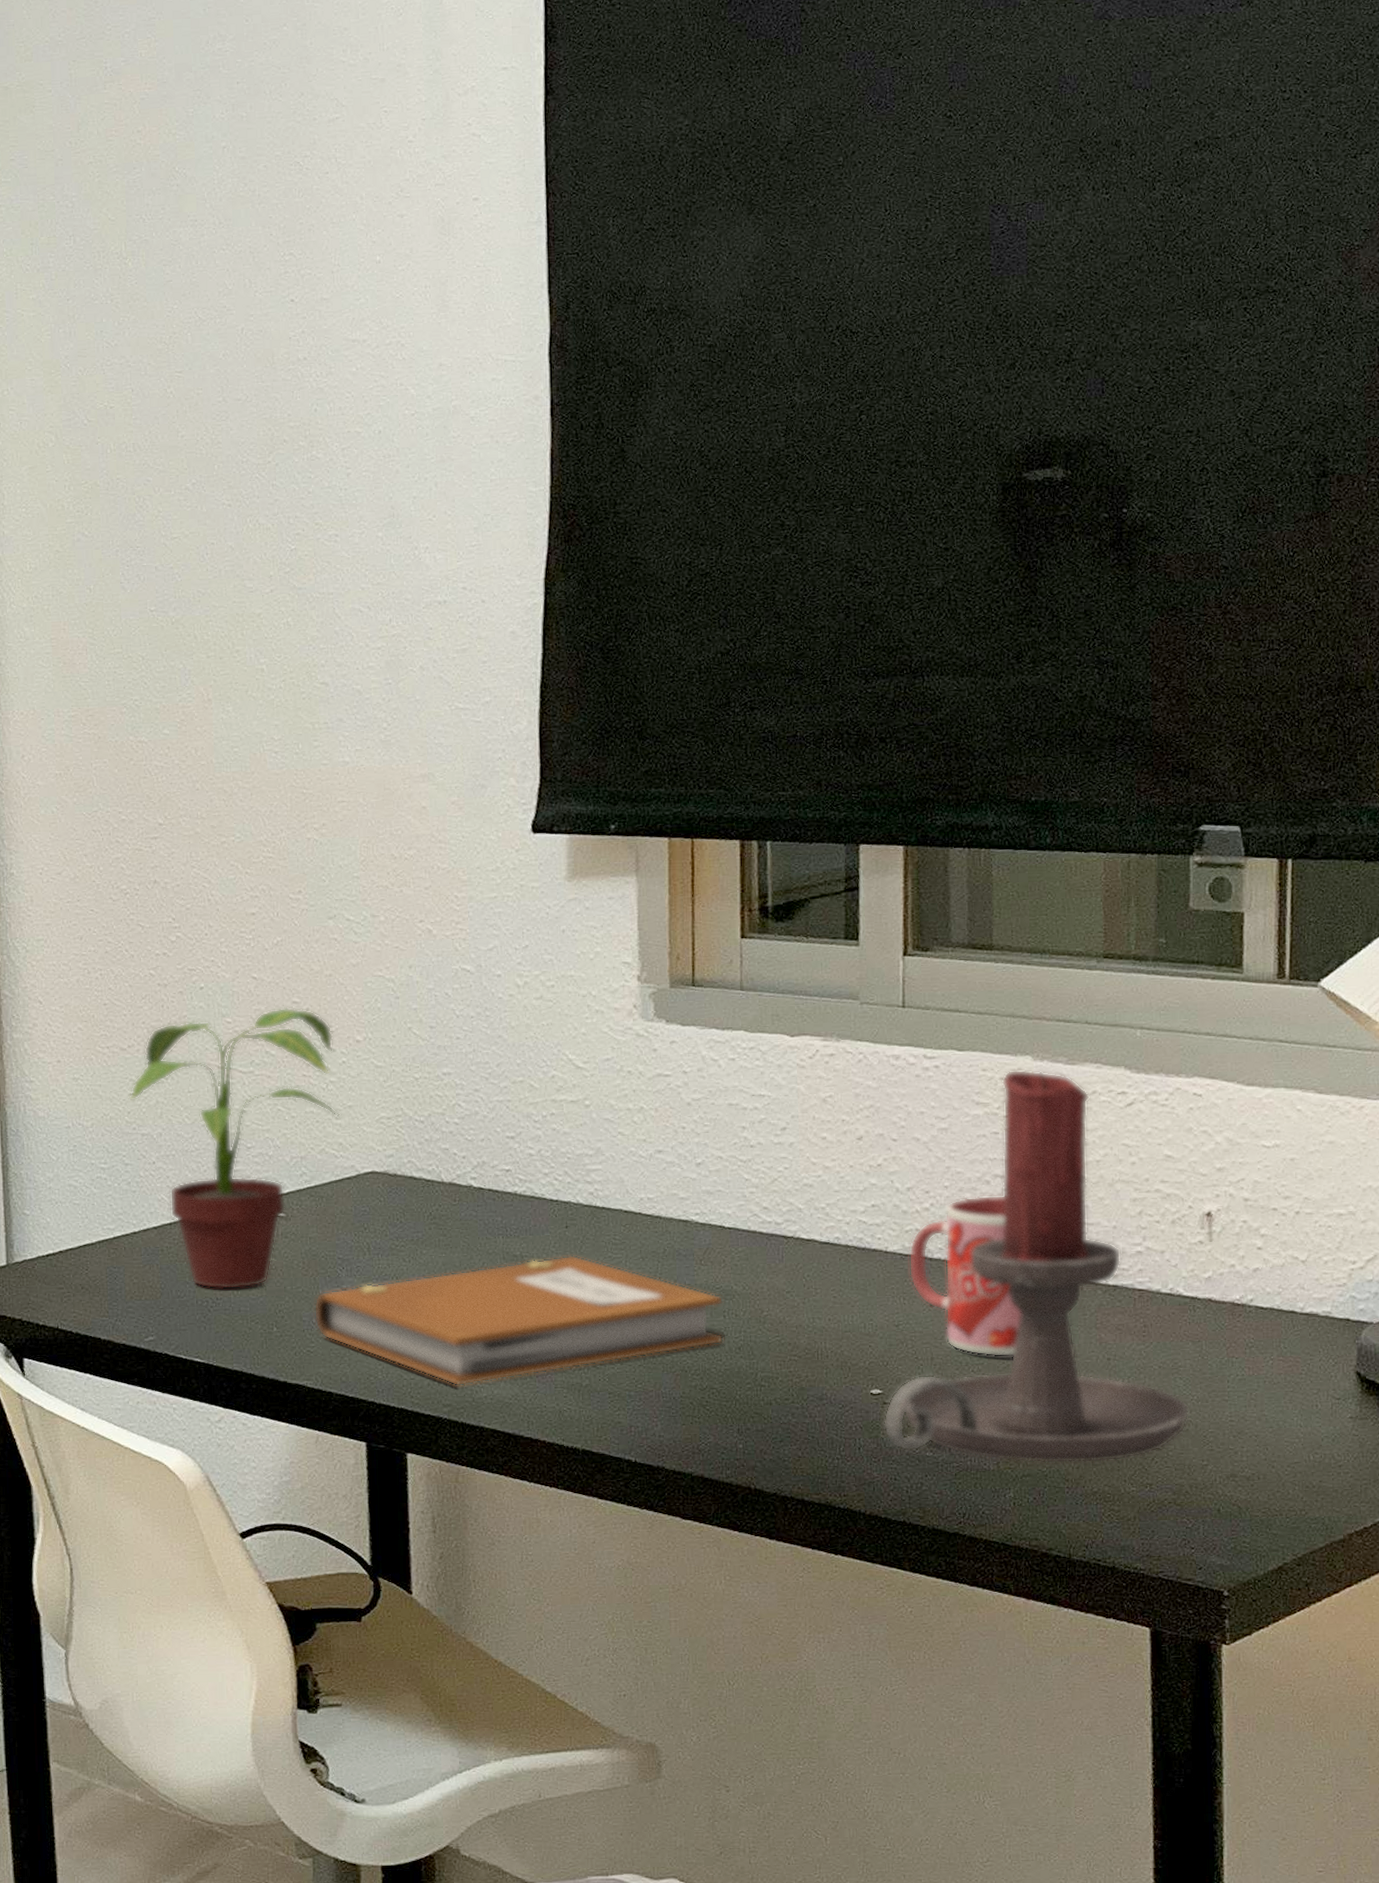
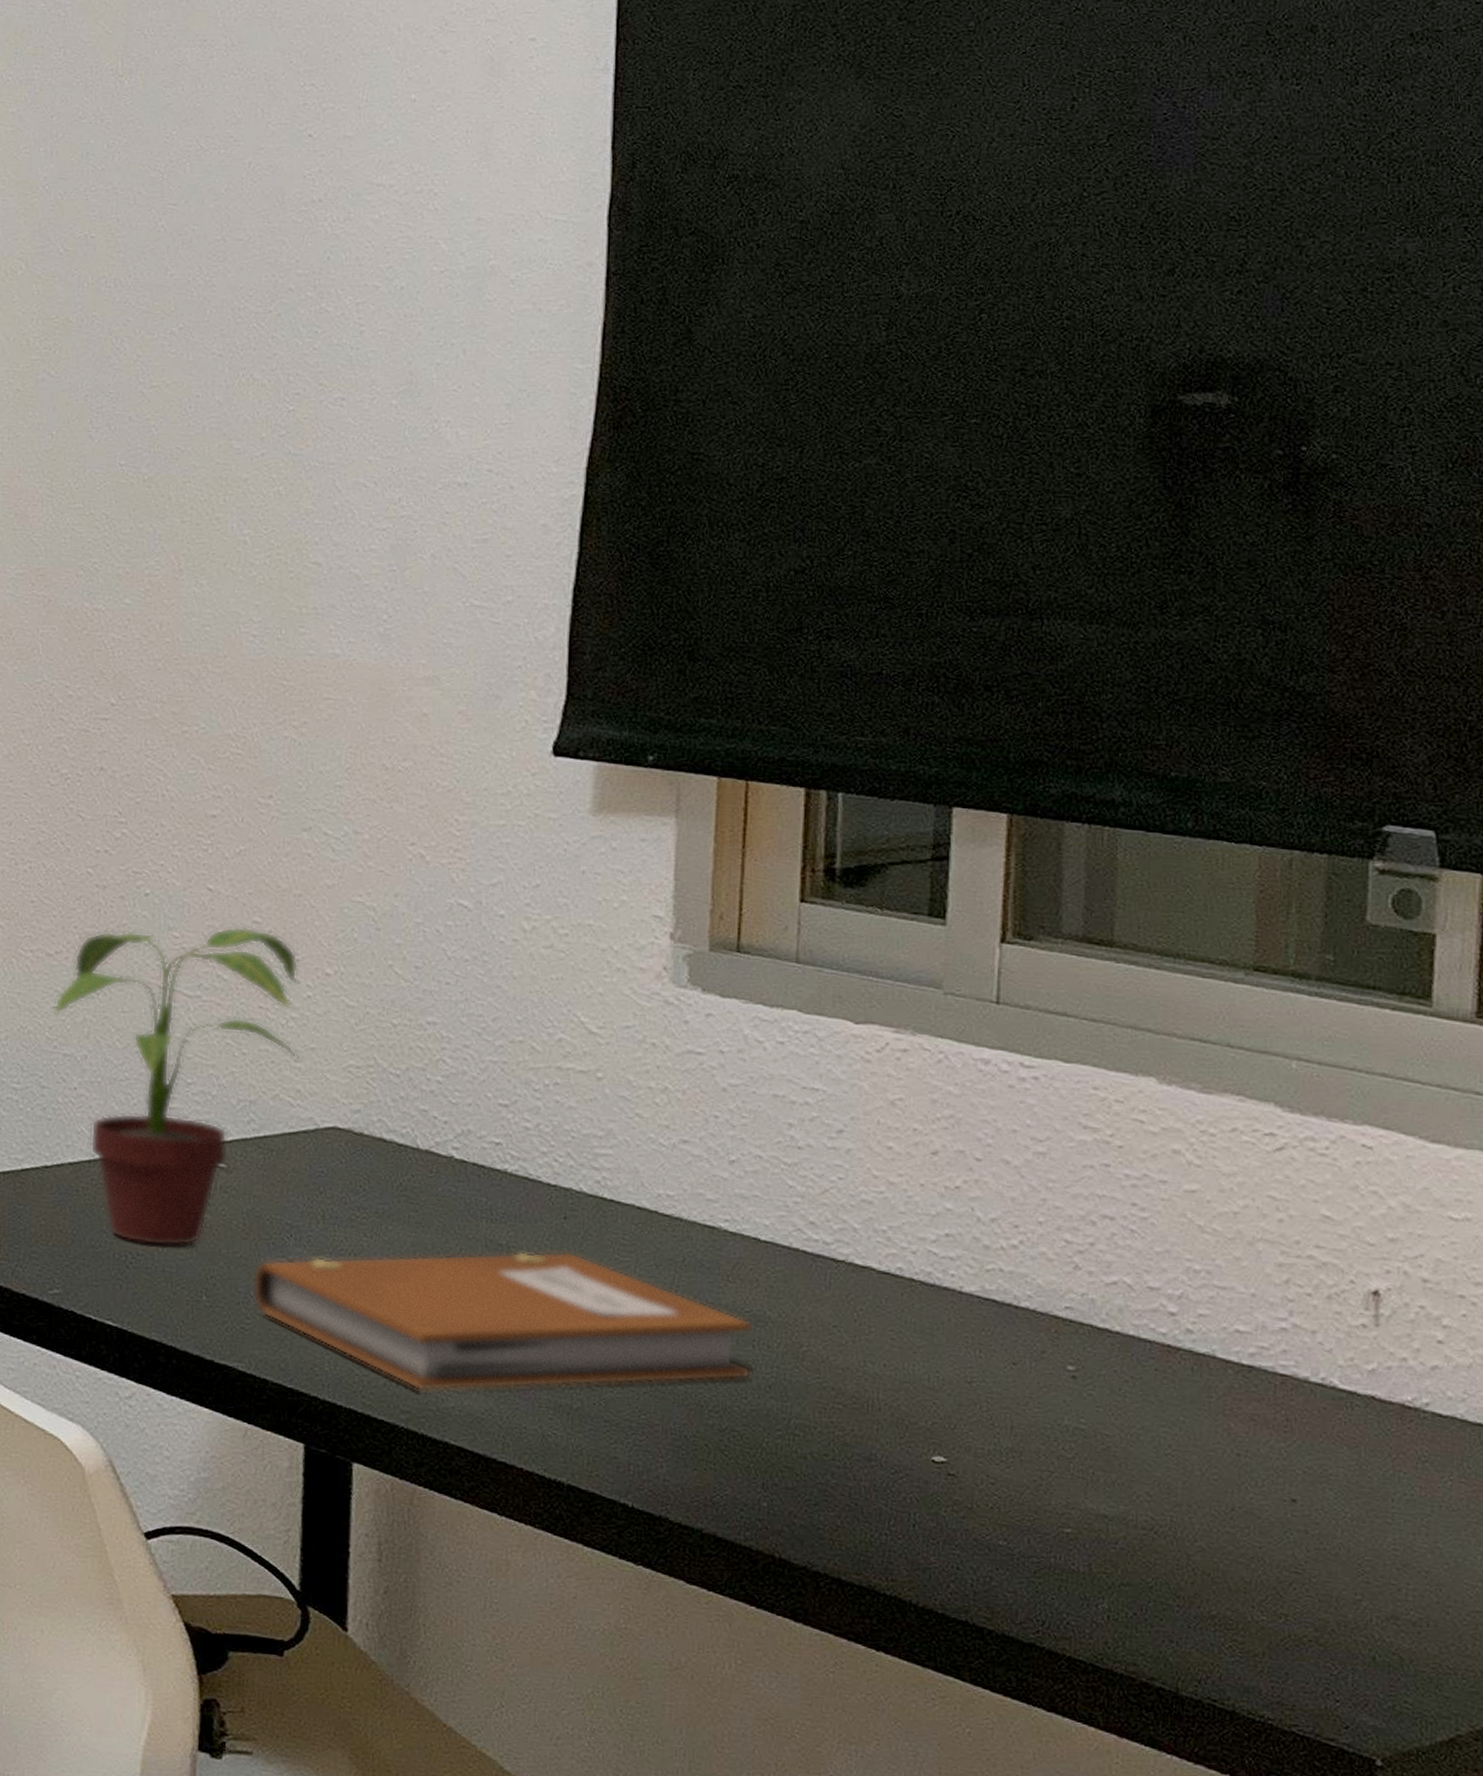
candle holder: present [883,1069,1190,1464] -> none [945,1092,1342,1581]
mug: present [908,1195,1021,1357] -> none [988,1237,1128,1437]

